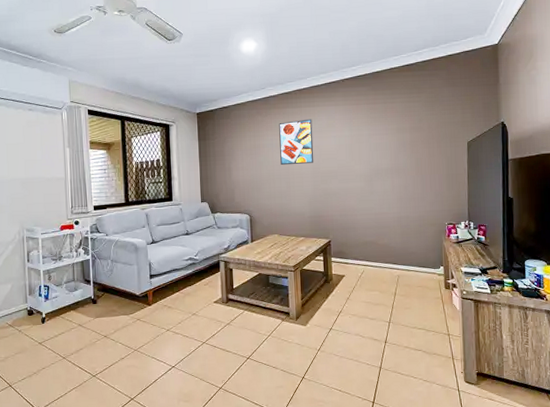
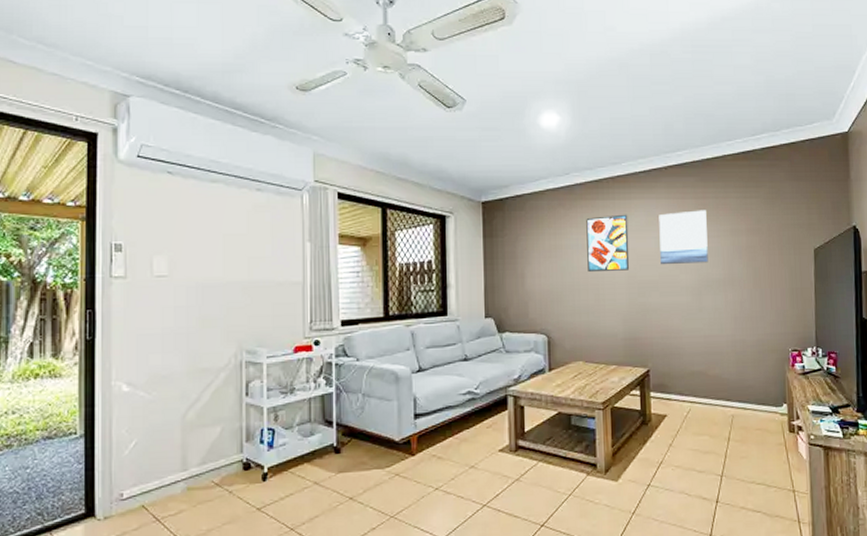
wall art: none [337,113,378,158] -> present [659,210,708,265]

